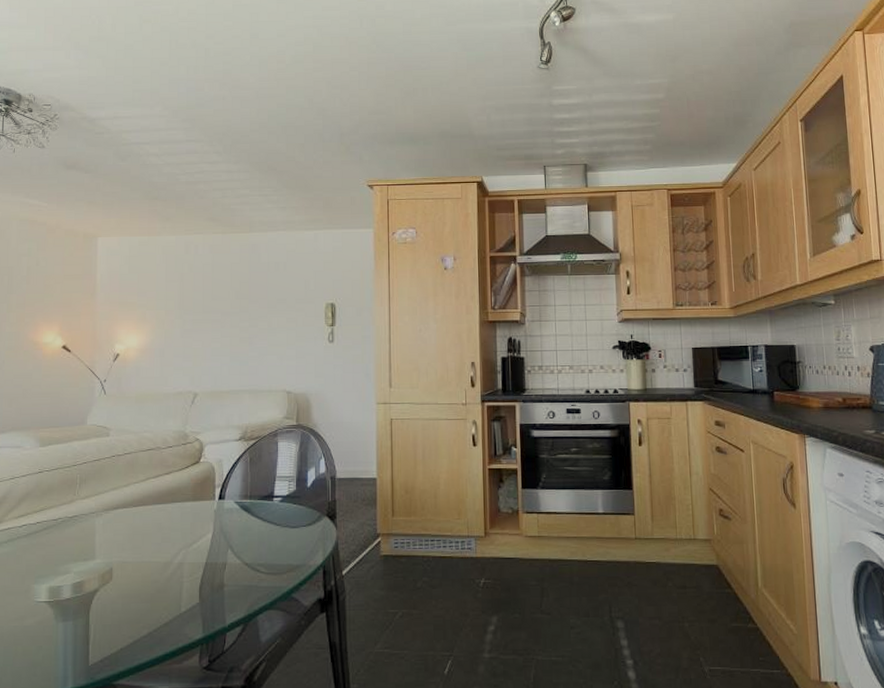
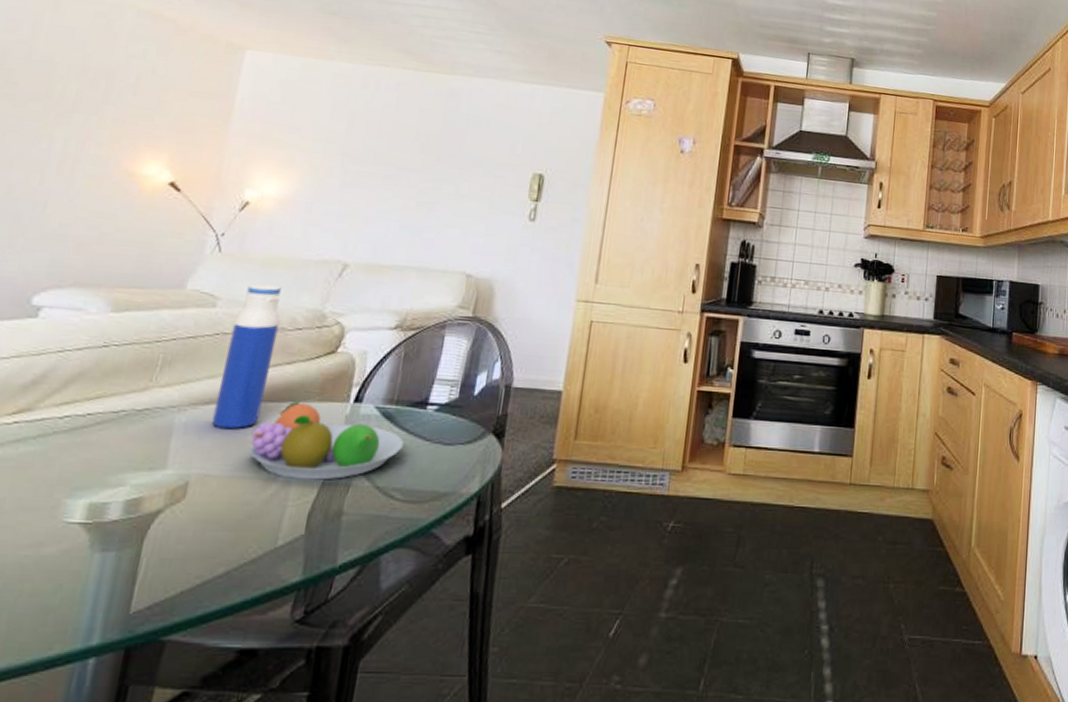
water bottle: none [121,415,156,527] -> present [211,284,282,430]
fruit bowl: none [149,503,260,561] -> present [248,402,404,480]

